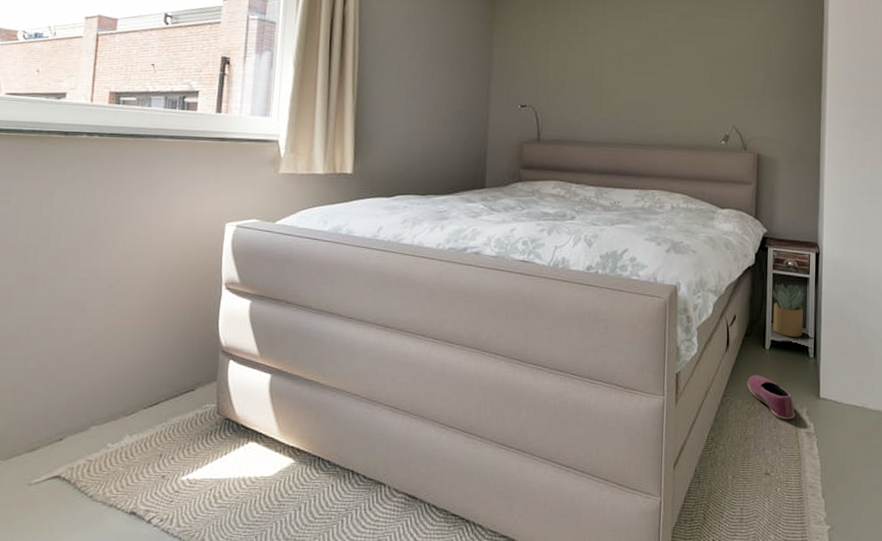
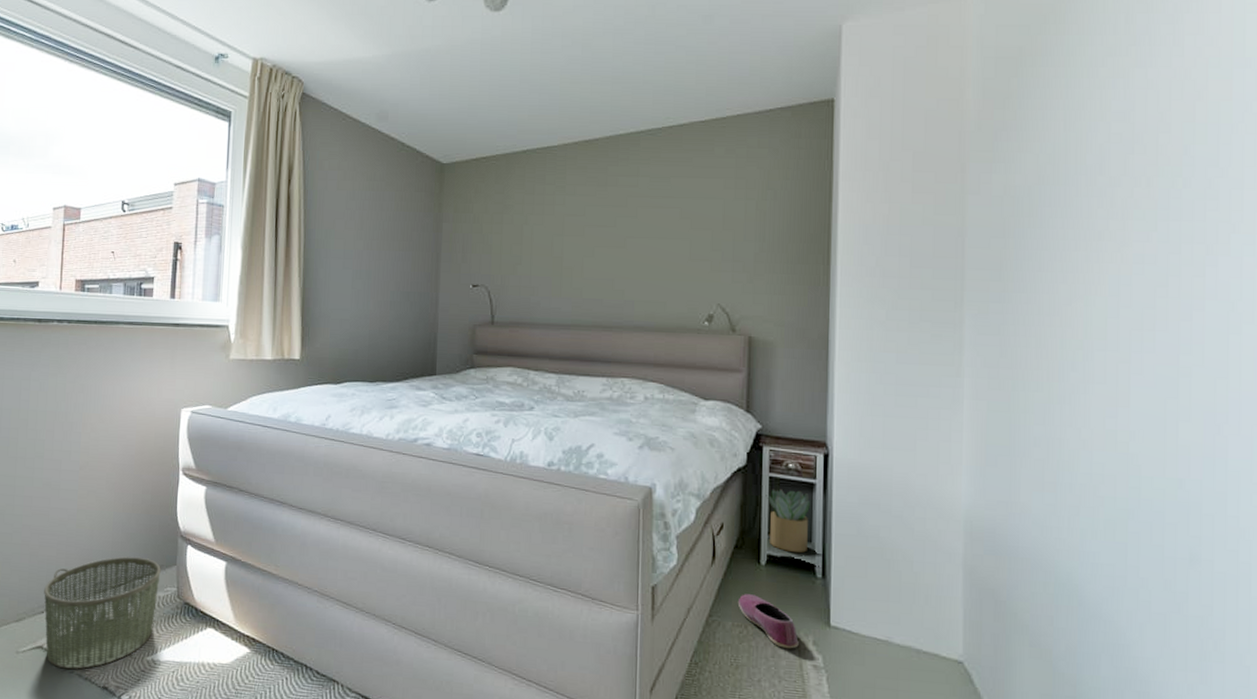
basket: none [63,374,200,498] -> present [44,556,161,670]

